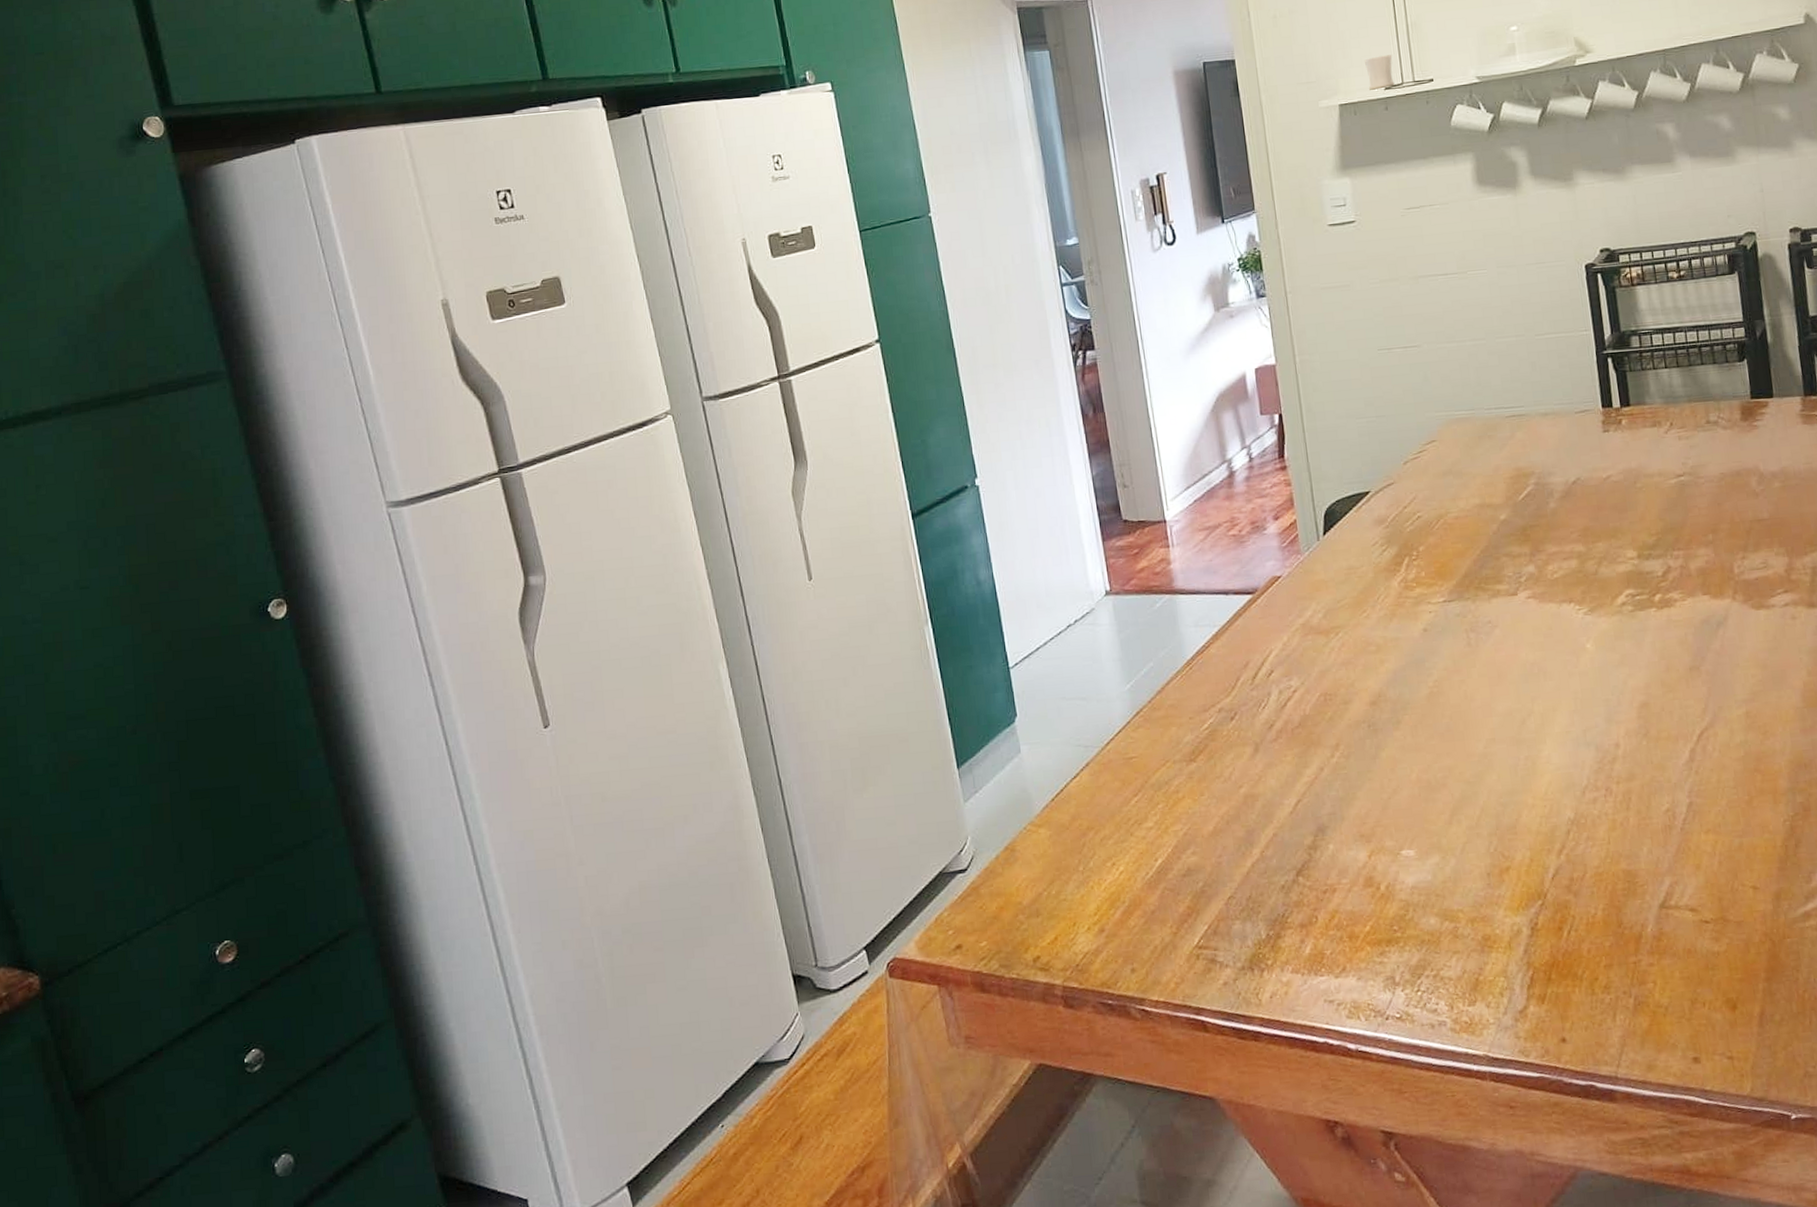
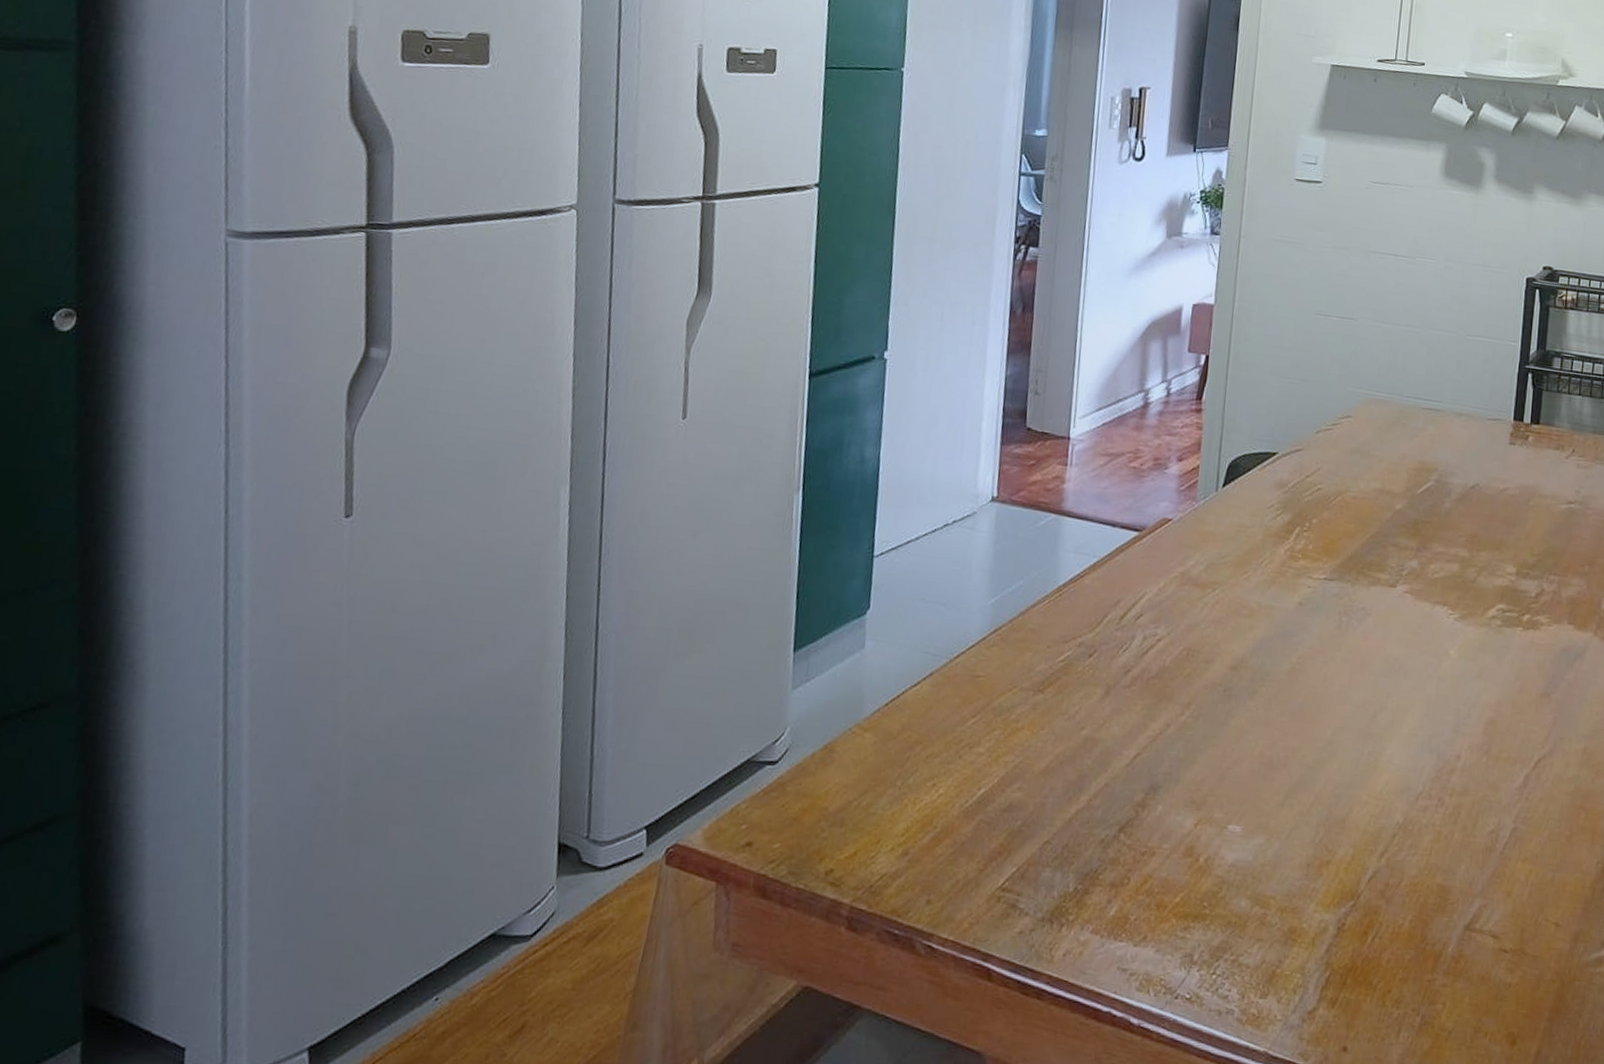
mug: present [1364,55,1395,90] -> none [1363,27,1392,61]

